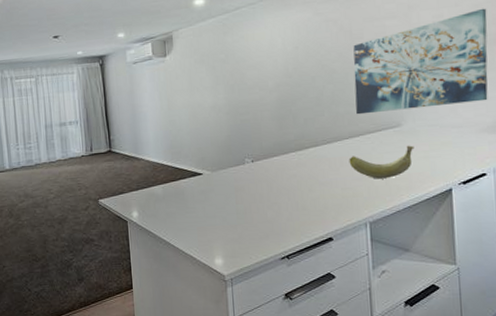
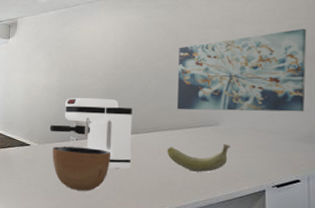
coffee maker: none [221,112,313,188] -> present [49,97,132,170]
bowl: none [227,168,291,216] -> present [52,146,110,191]

